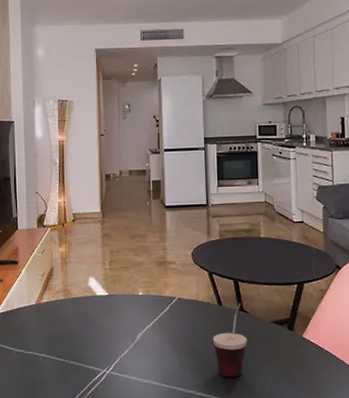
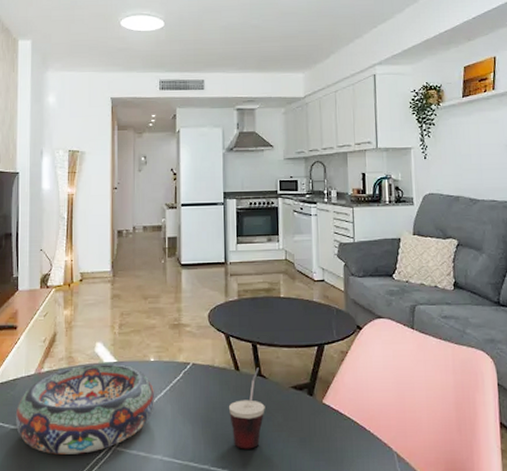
decorative bowl: none [20,297,145,376] -> present [15,364,155,455]

